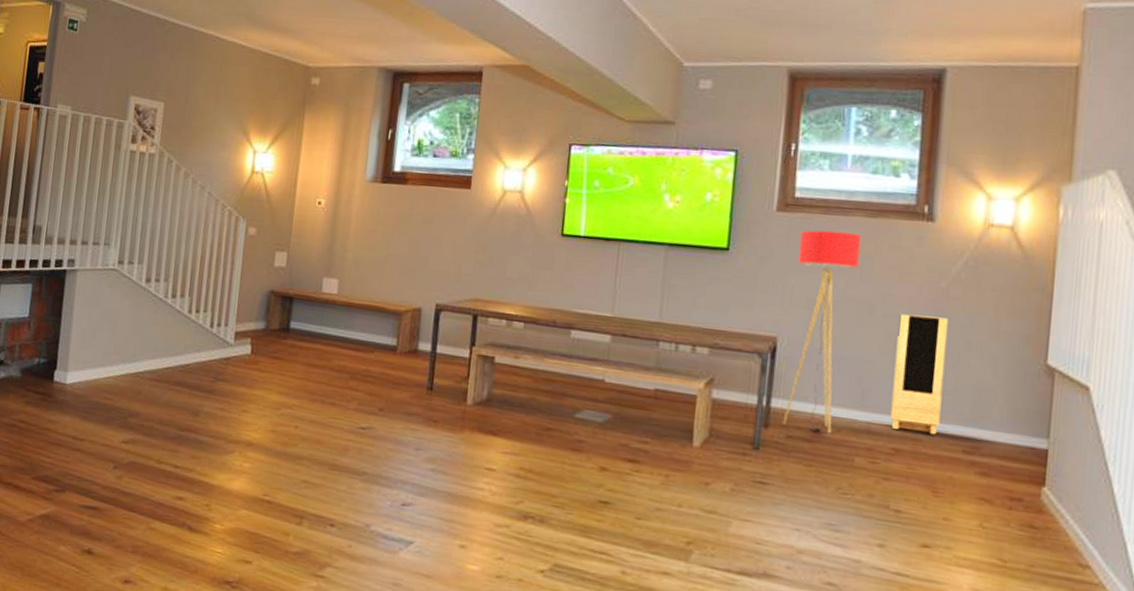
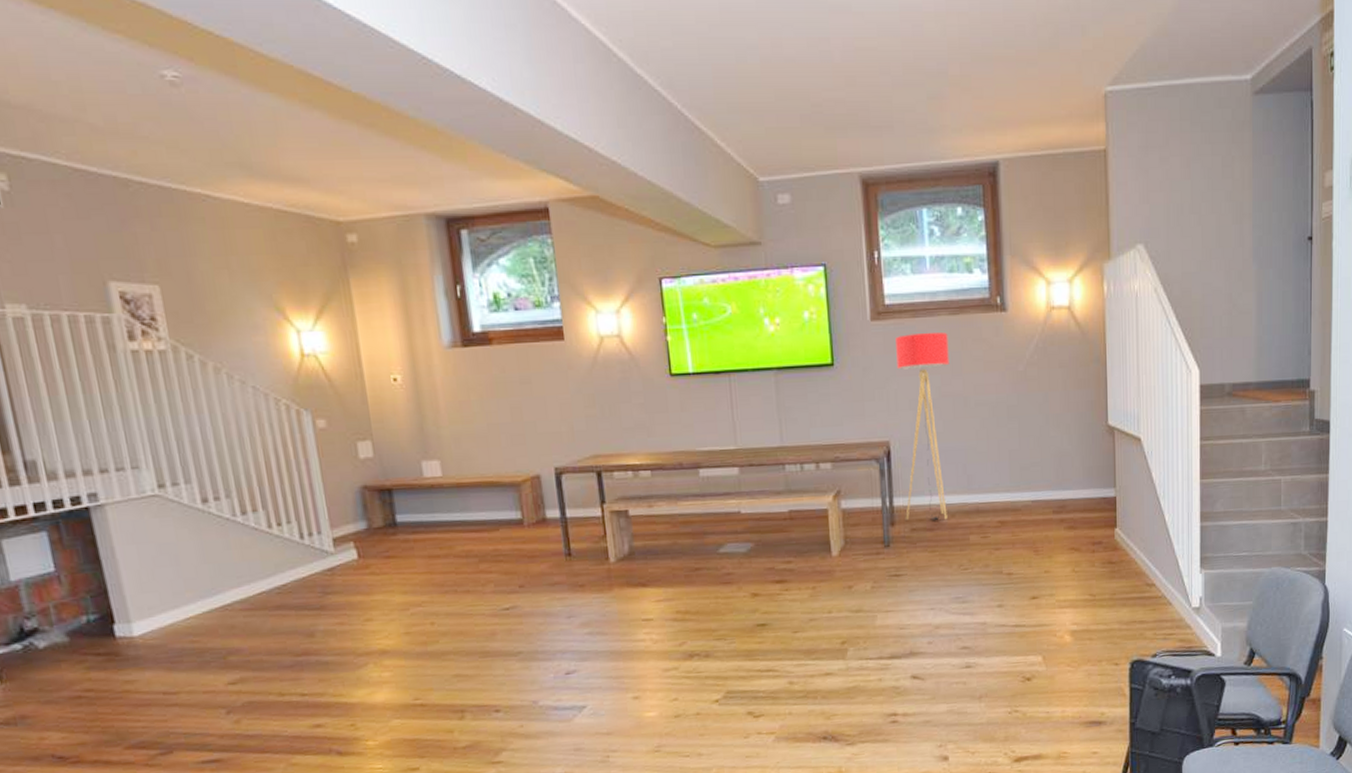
storage cabinet: present [890,313,949,435] -> none [990,398,1032,504]

